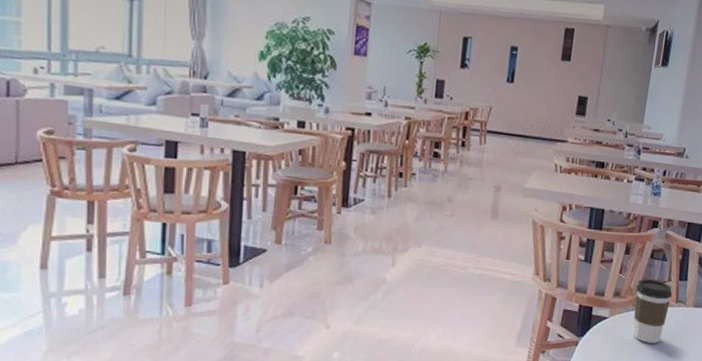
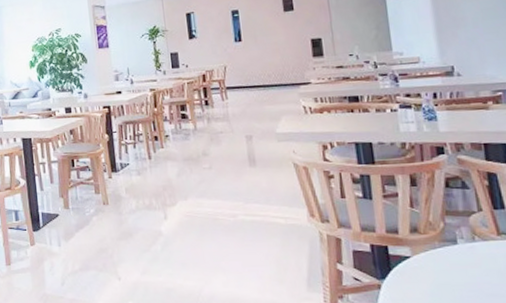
coffee cup: present [633,279,673,343] -> none [435,211,491,284]

